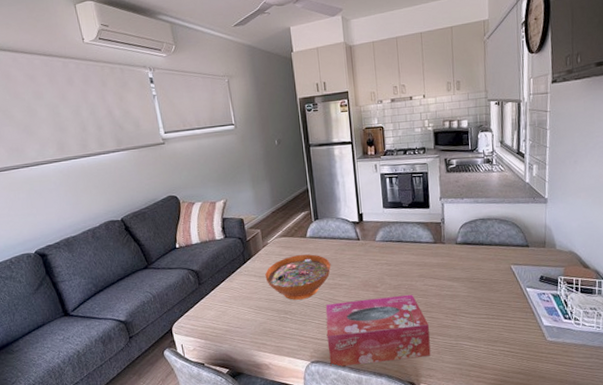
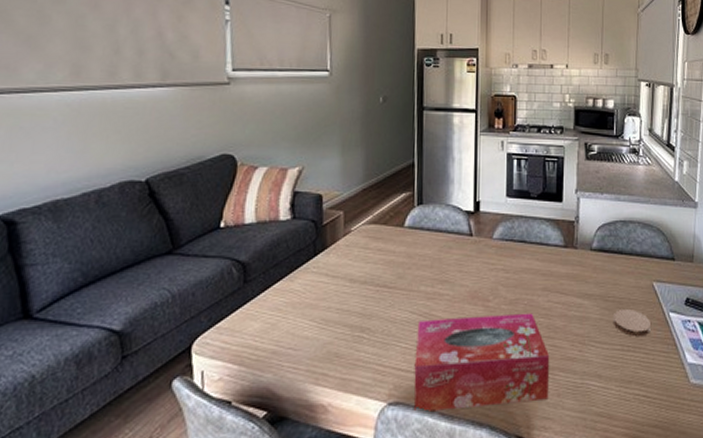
decorative bowl: present [265,254,331,300] -> none [341,250,432,313]
coaster: none [478,287,511,308] -> present [612,308,651,337]

